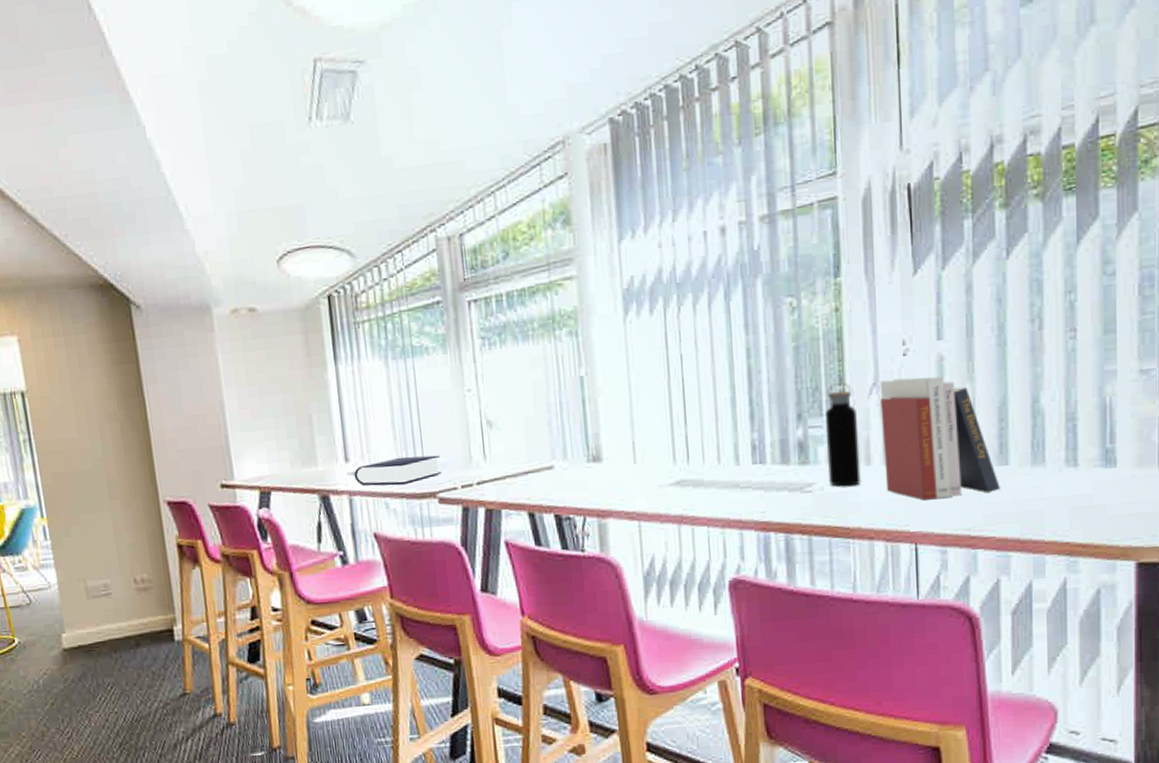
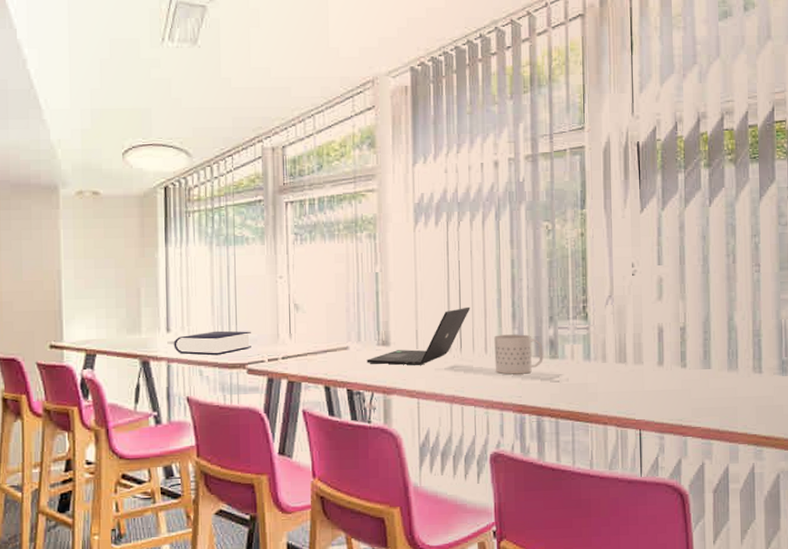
laptop: none [575,409,698,484] -> present [366,306,471,365]
mug: none [728,437,791,487] -> present [494,334,543,375]
water bottle: present [824,383,861,486] -> none [571,294,598,378]
books: present [879,376,1000,501] -> none [614,293,705,394]

